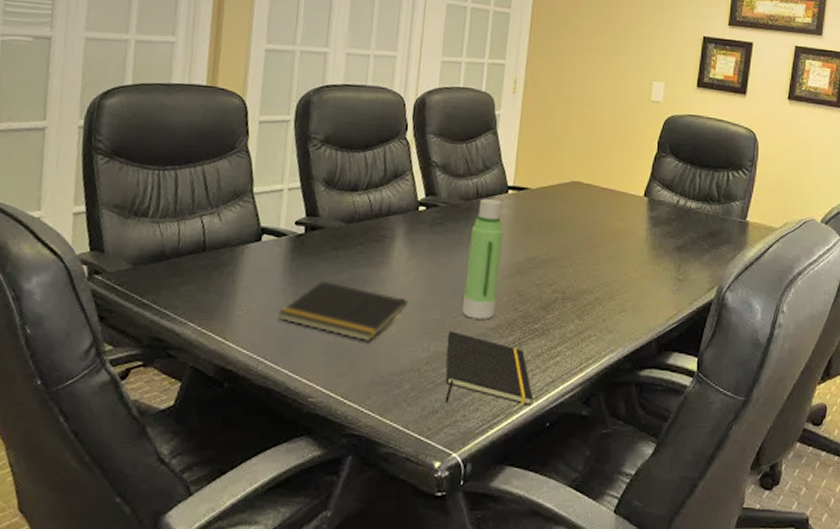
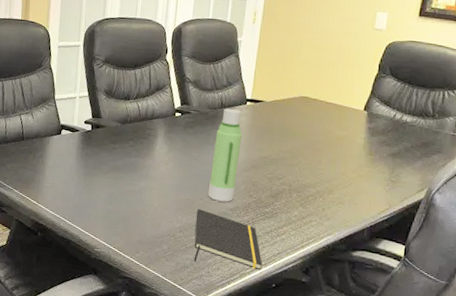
notepad: present [278,280,409,341] -> none [73,165,167,212]

